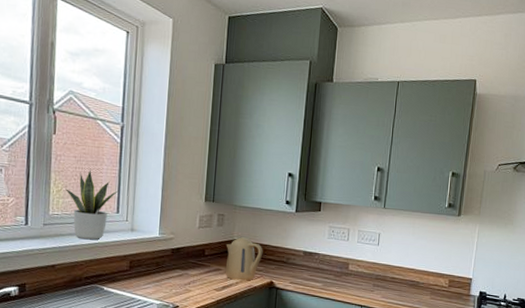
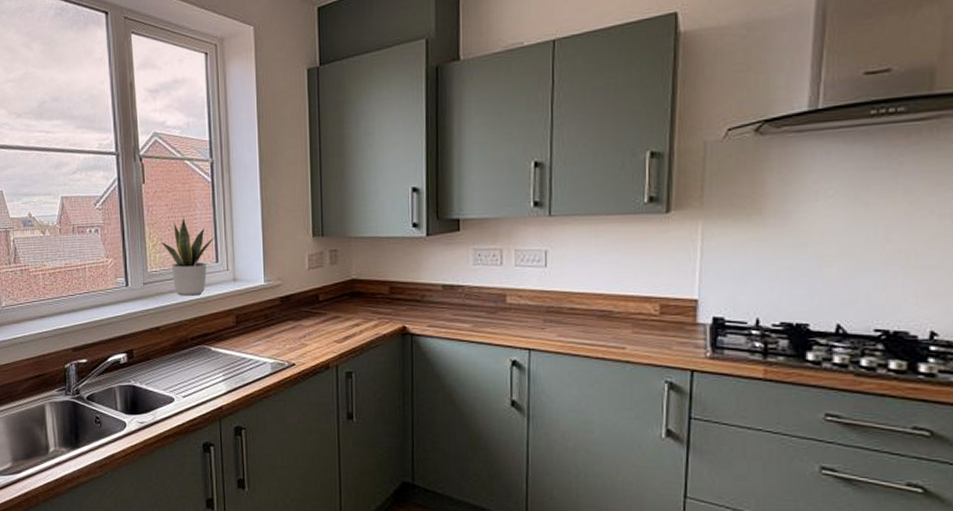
kettle: present [225,237,263,281] -> none [343,275,390,328]

